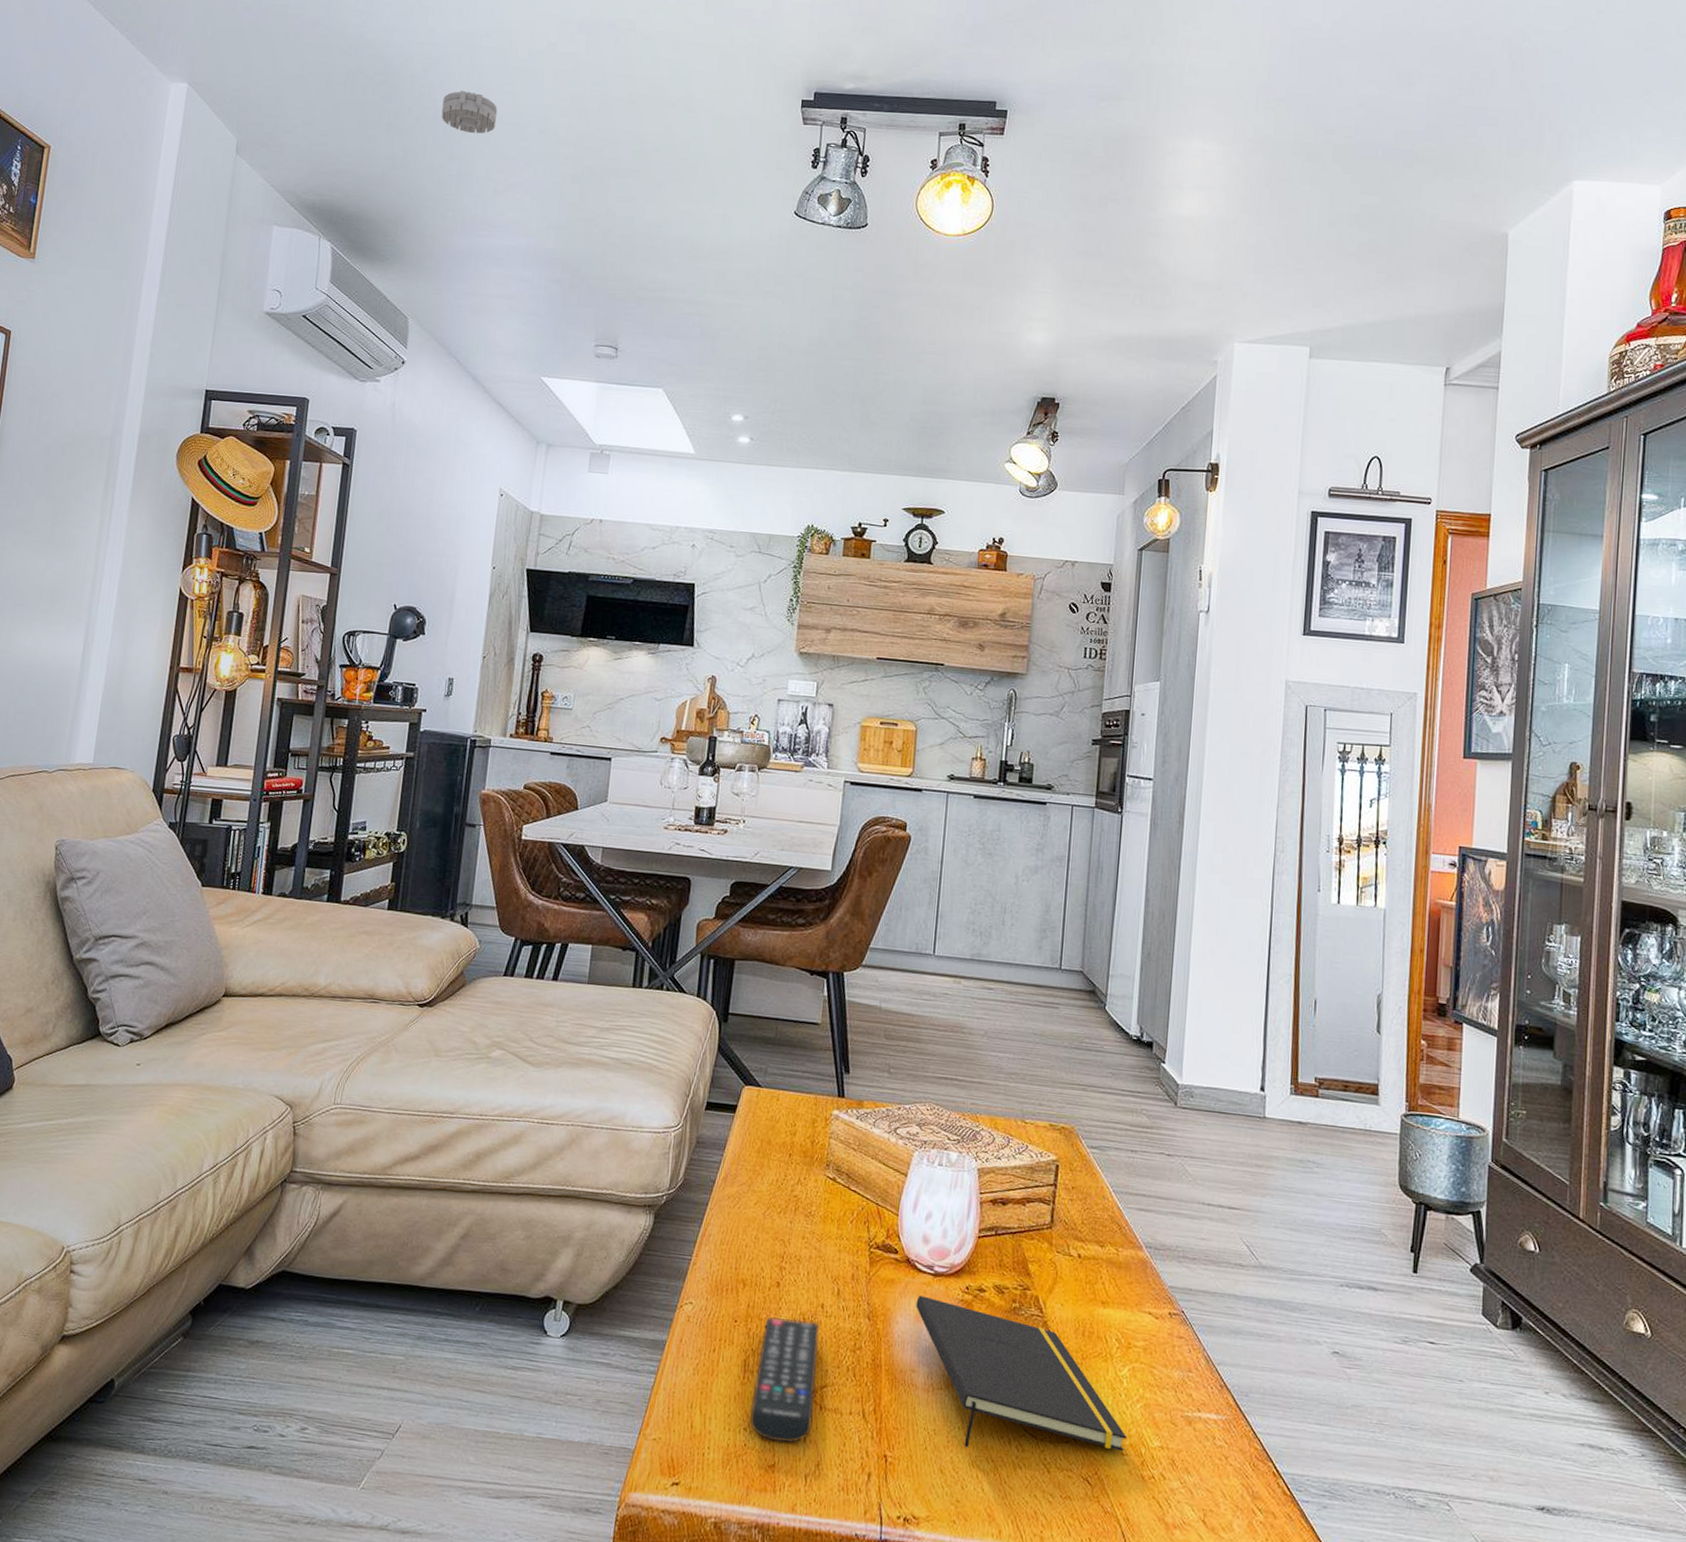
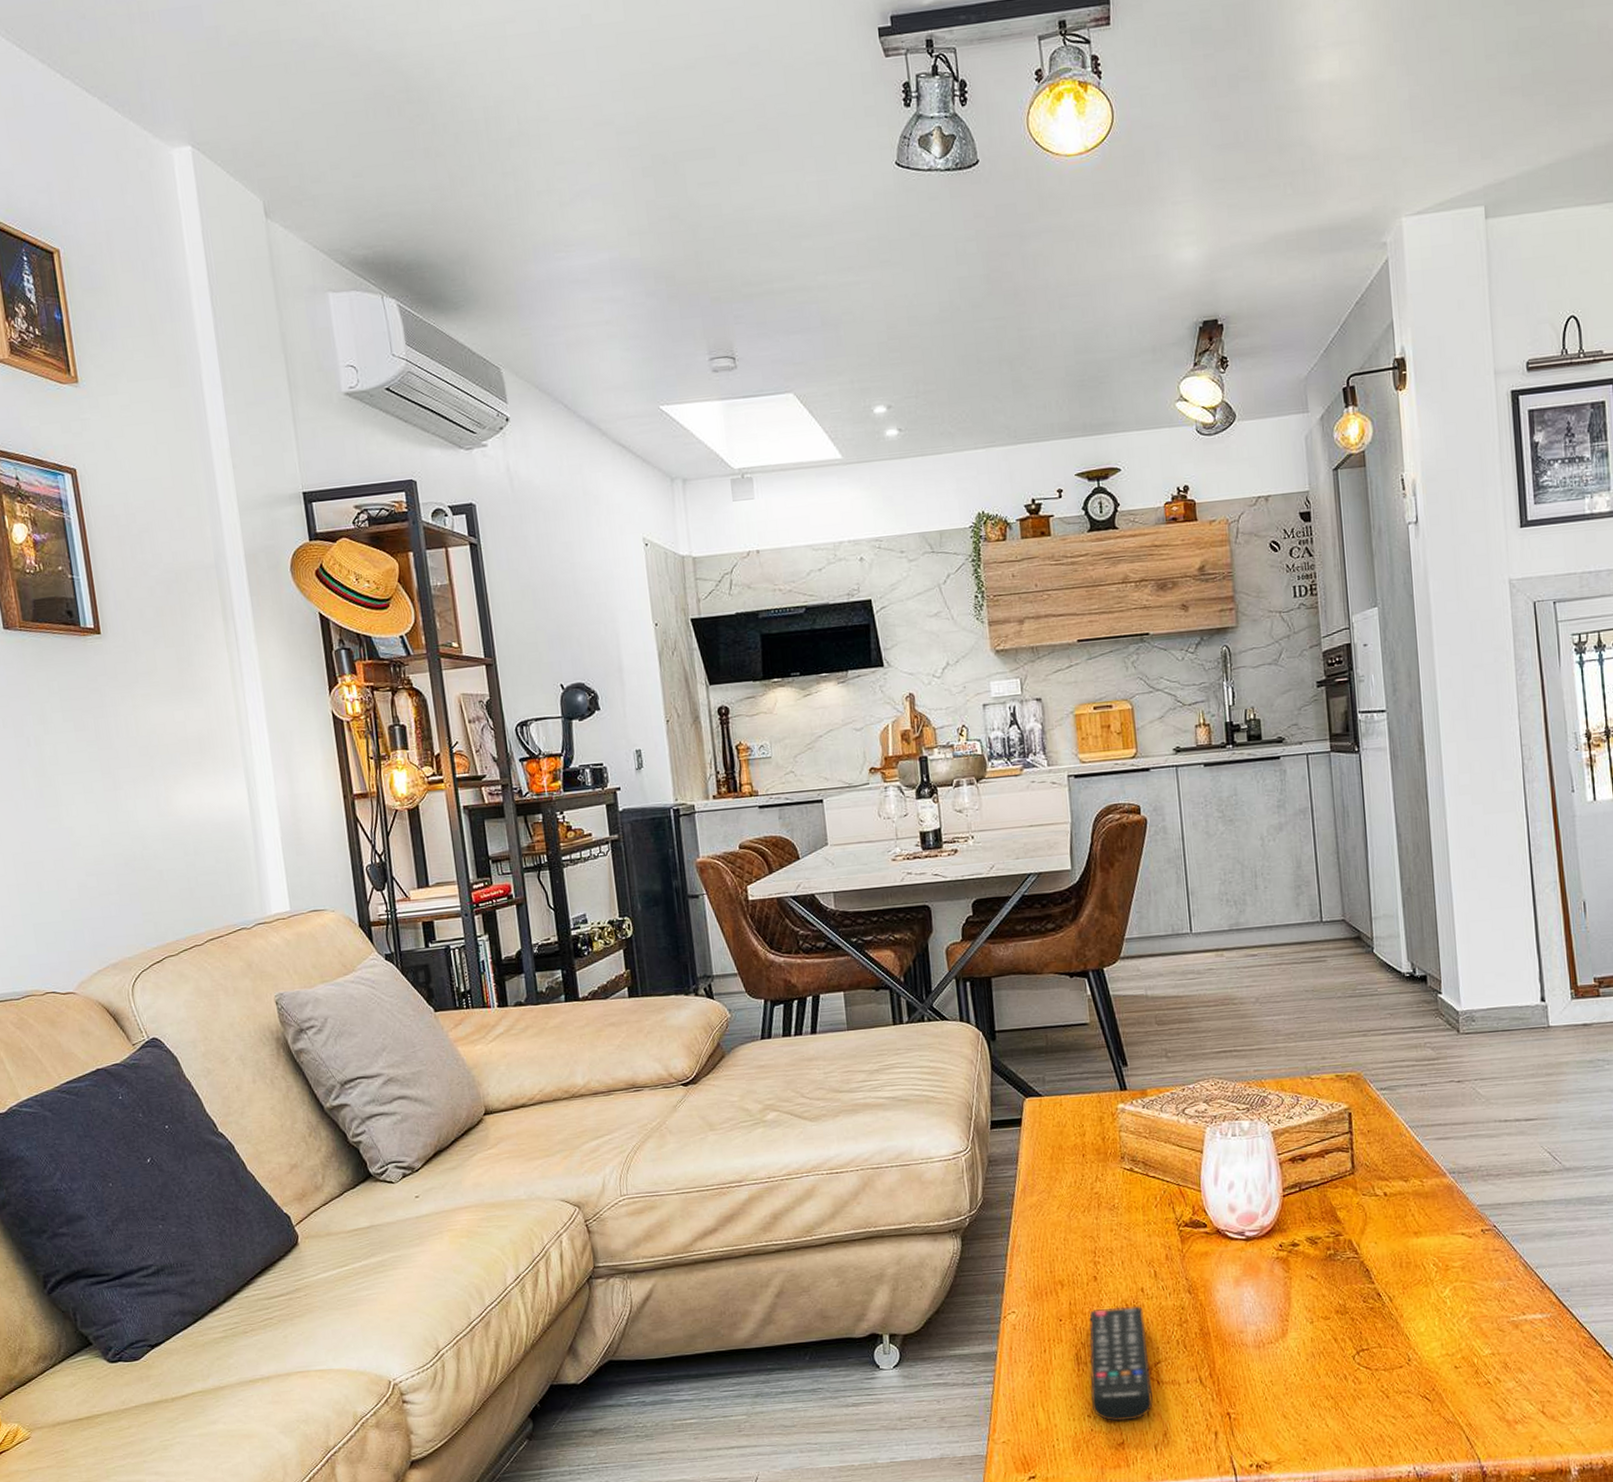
smoke detector: present [441,90,498,134] -> none [479,92,545,142]
notepad: present [916,1295,1127,1452] -> none [1233,1261,1458,1391]

